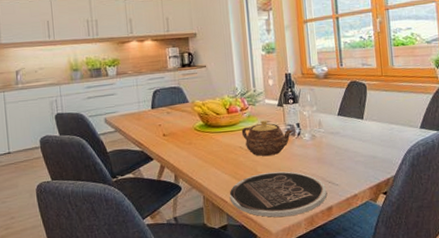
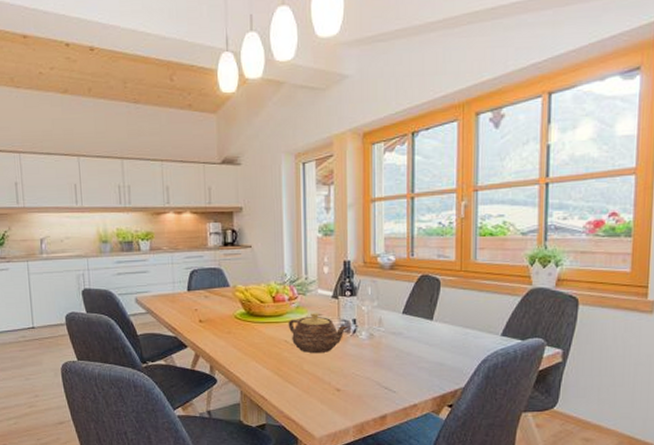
plate: present [229,171,327,217] -> none [270,371,382,422]

